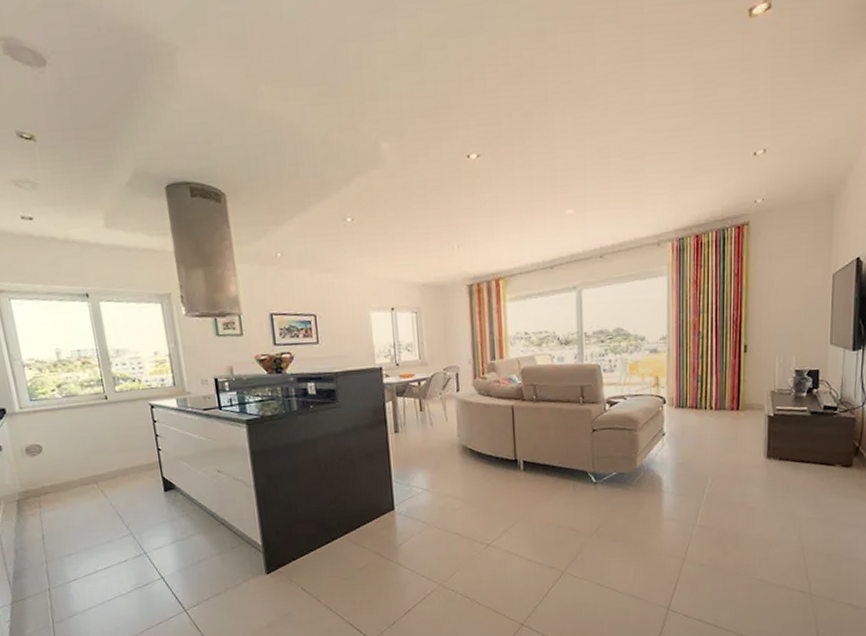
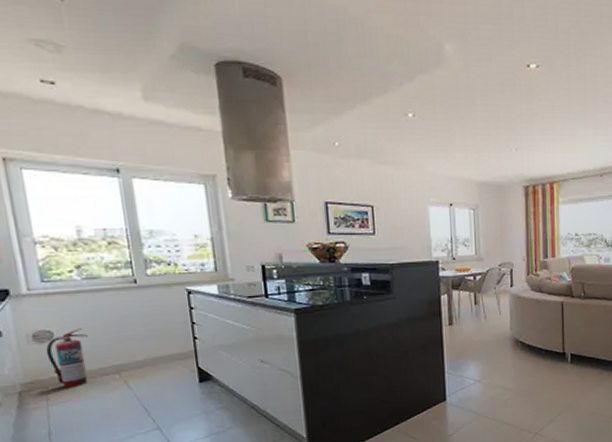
fire extinguisher: none [36,442,72,496] -> present [46,328,88,388]

